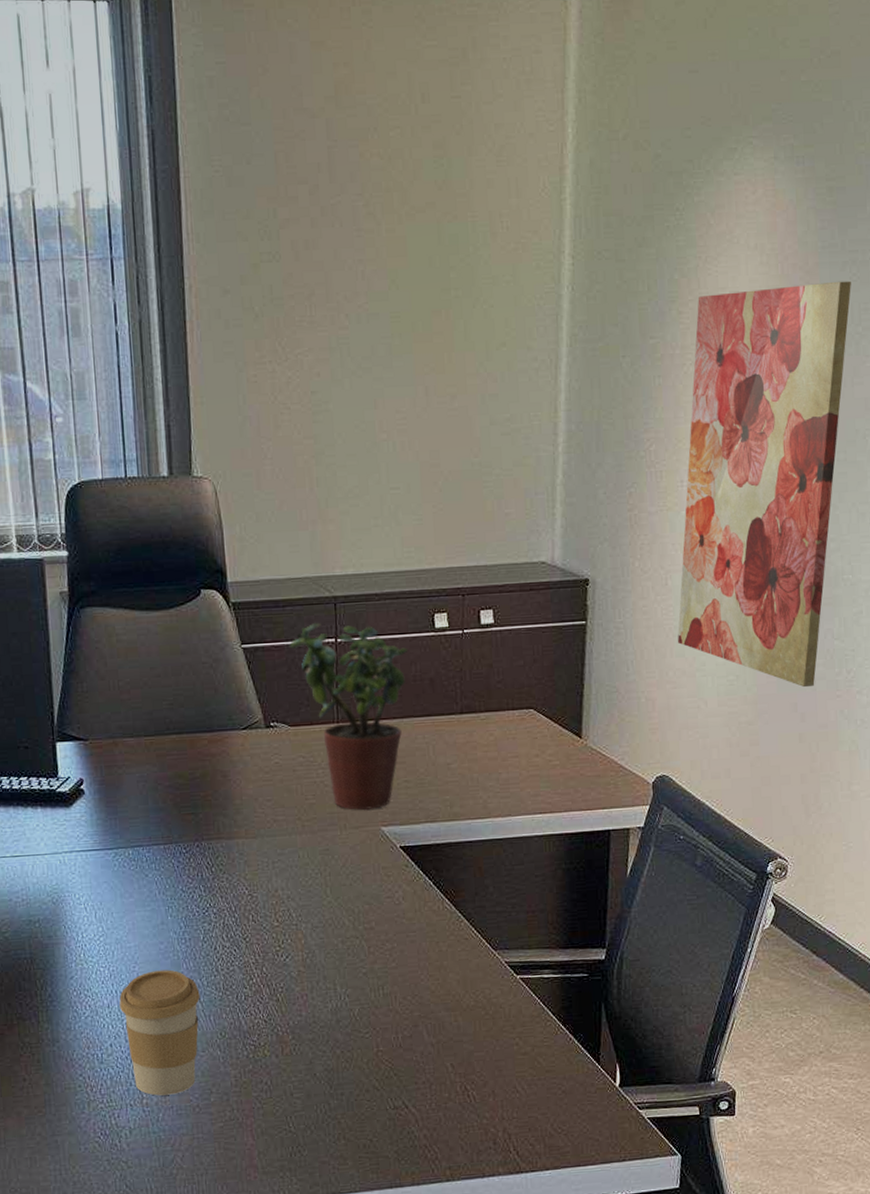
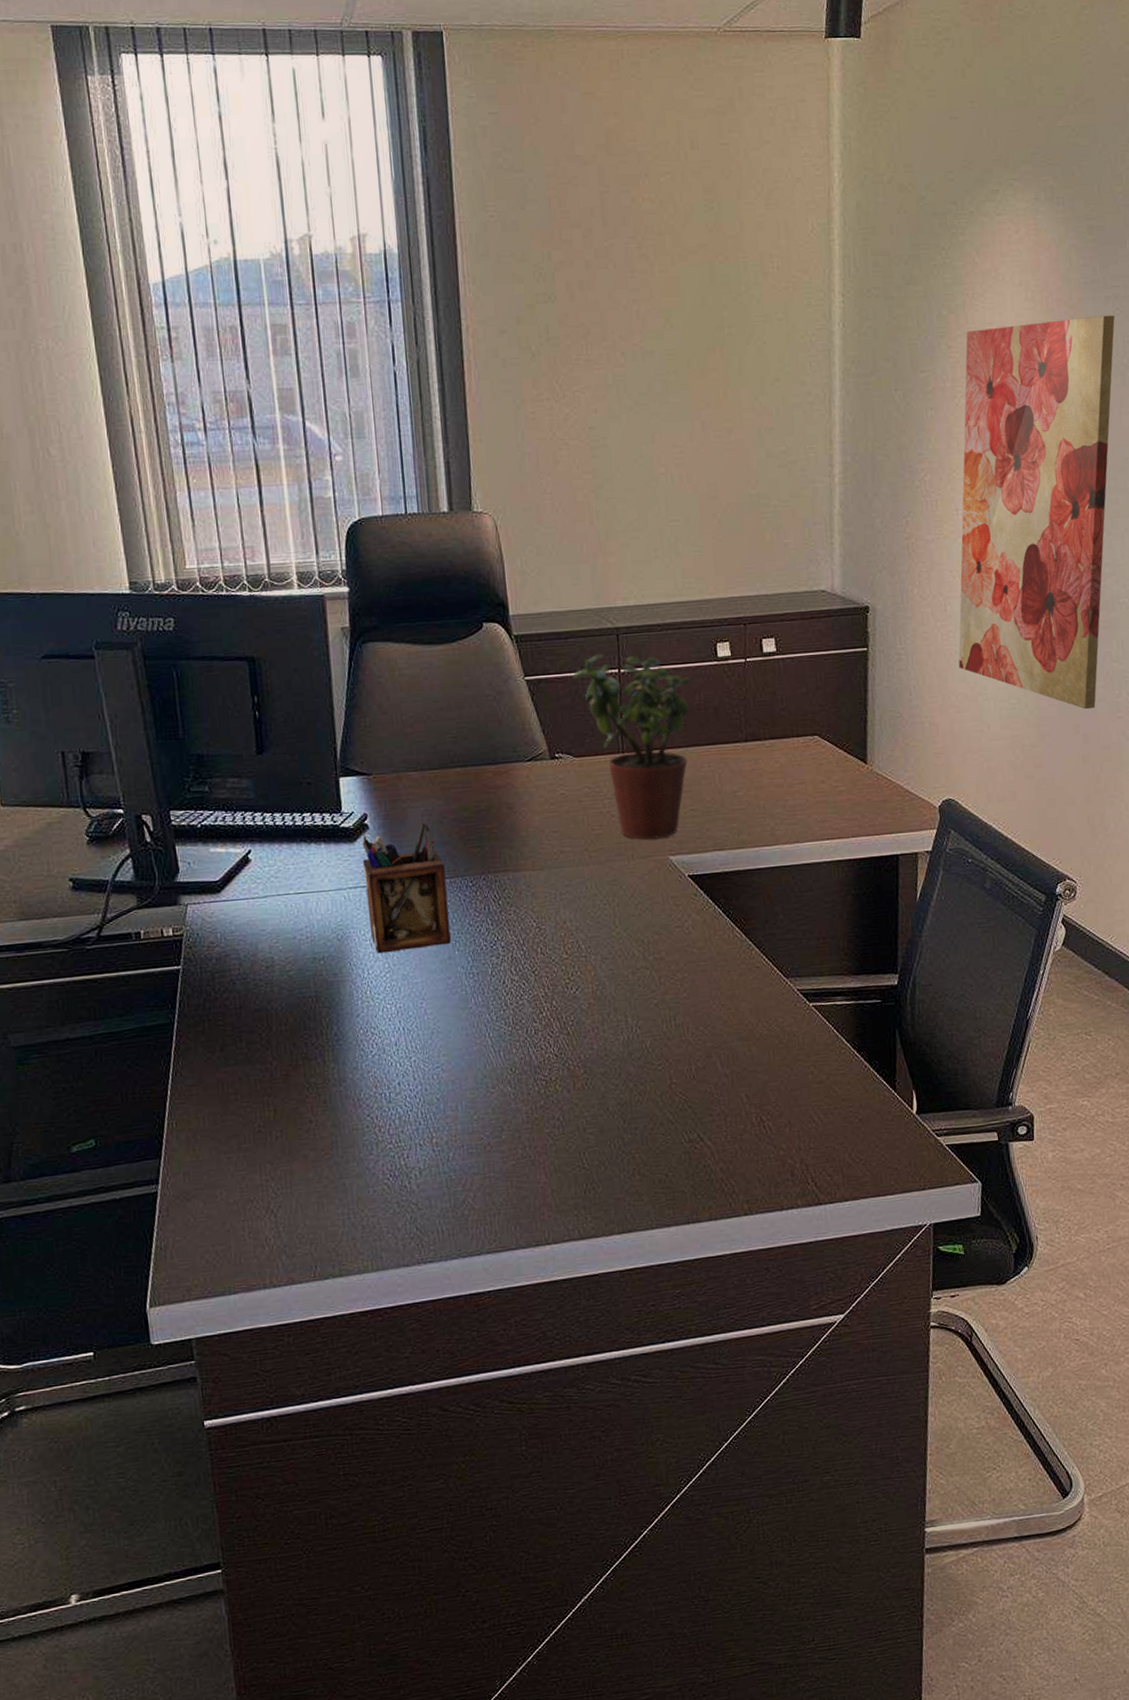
desk organizer: none [78,788,164,918] -> present [362,822,451,954]
coffee cup: present [119,970,200,1096] -> none [407,1005,490,1135]

